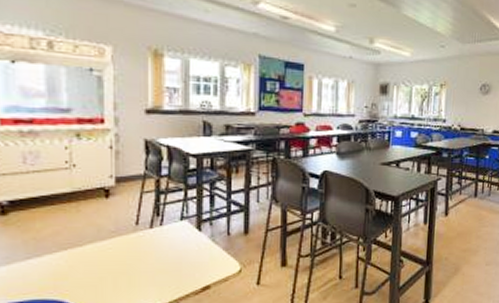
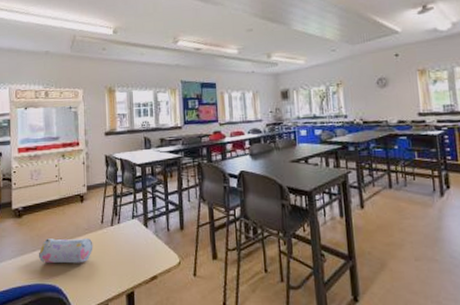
pencil case: none [35,242,123,275] -> present [38,237,93,264]

